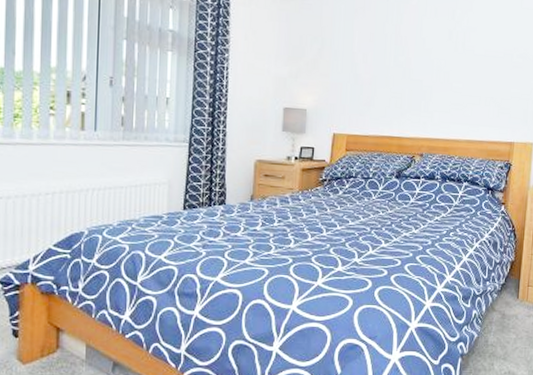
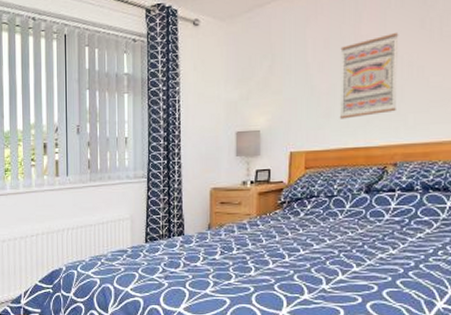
wall art: none [378,39,432,110] -> present [339,33,399,119]

